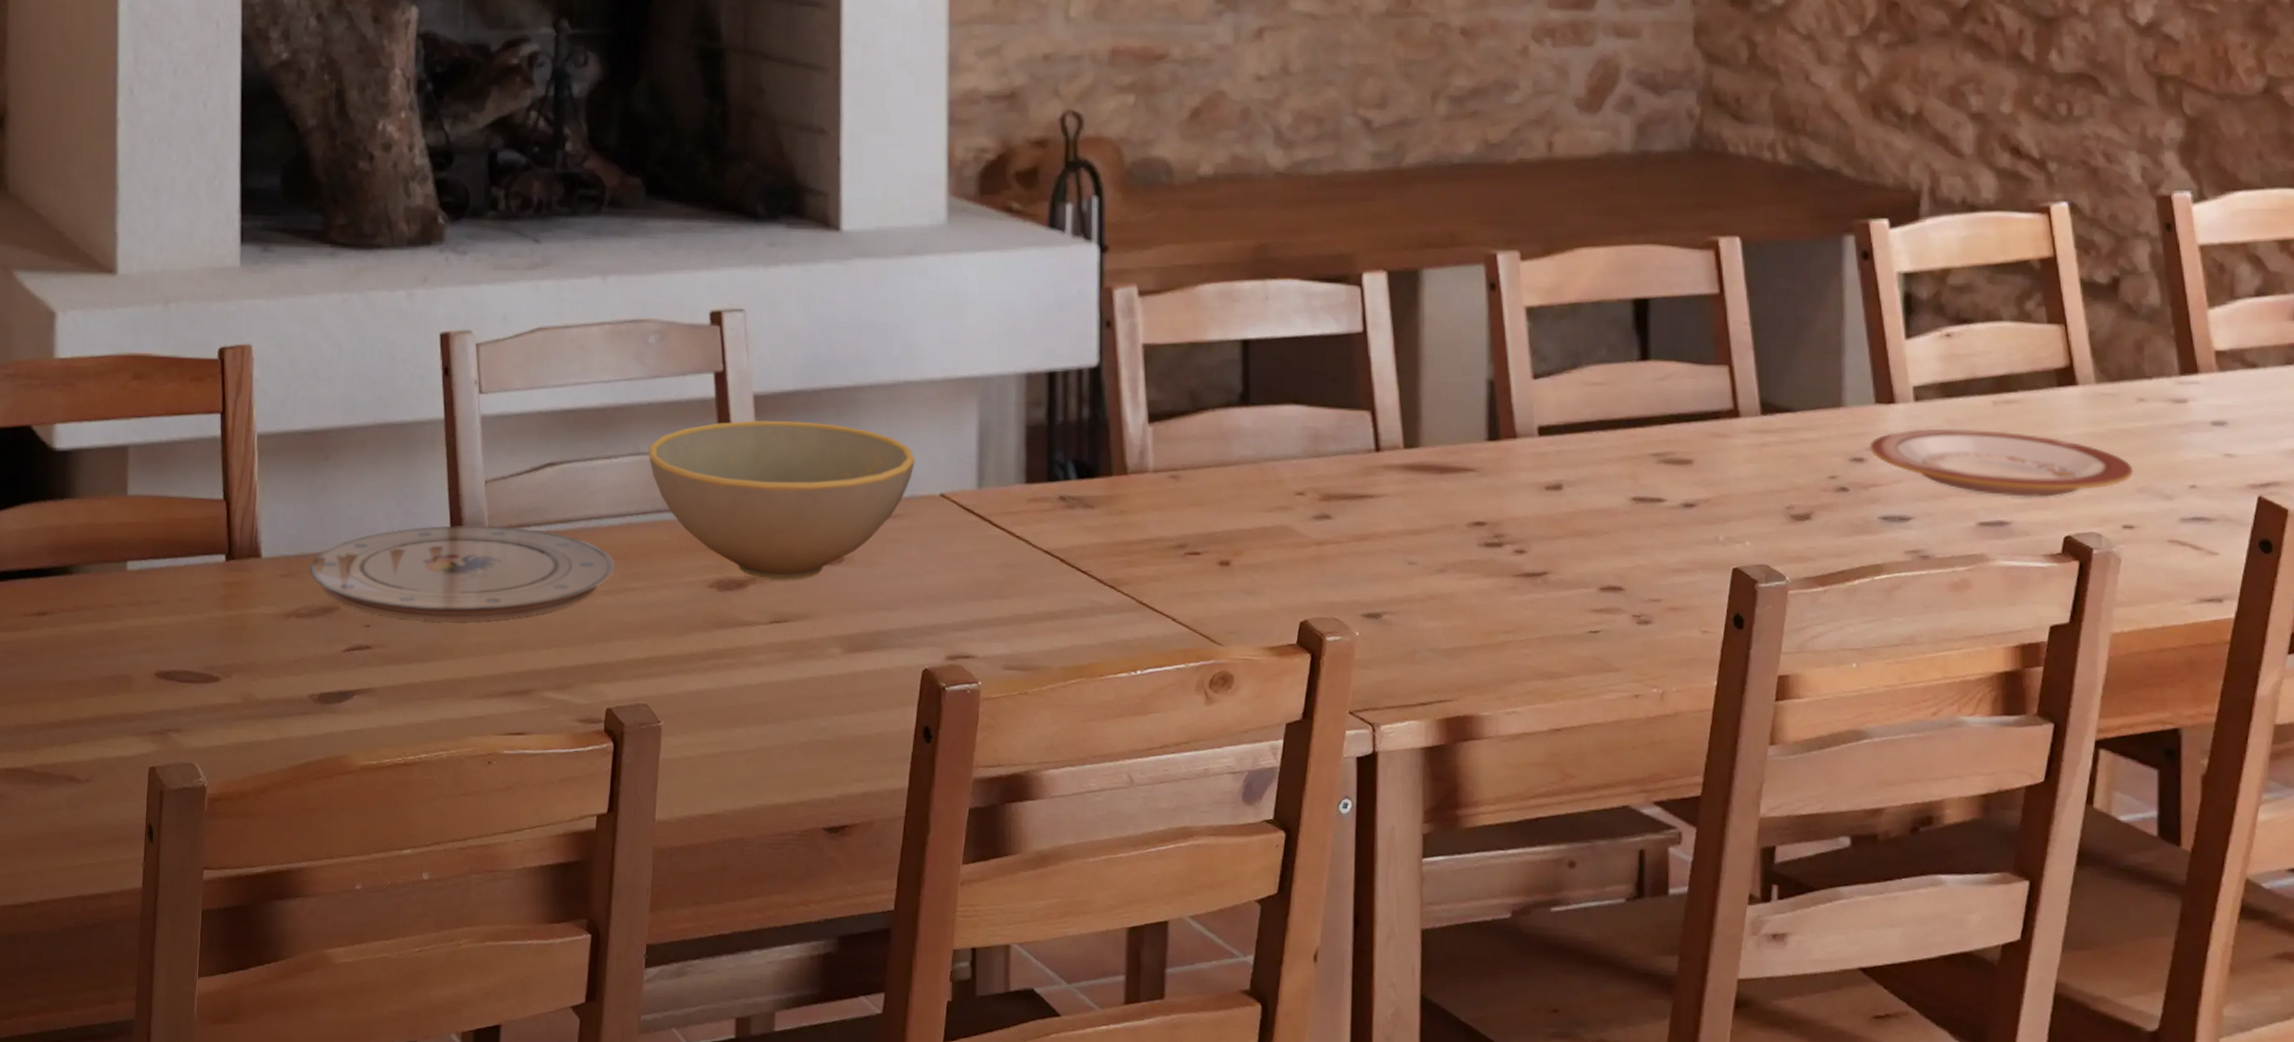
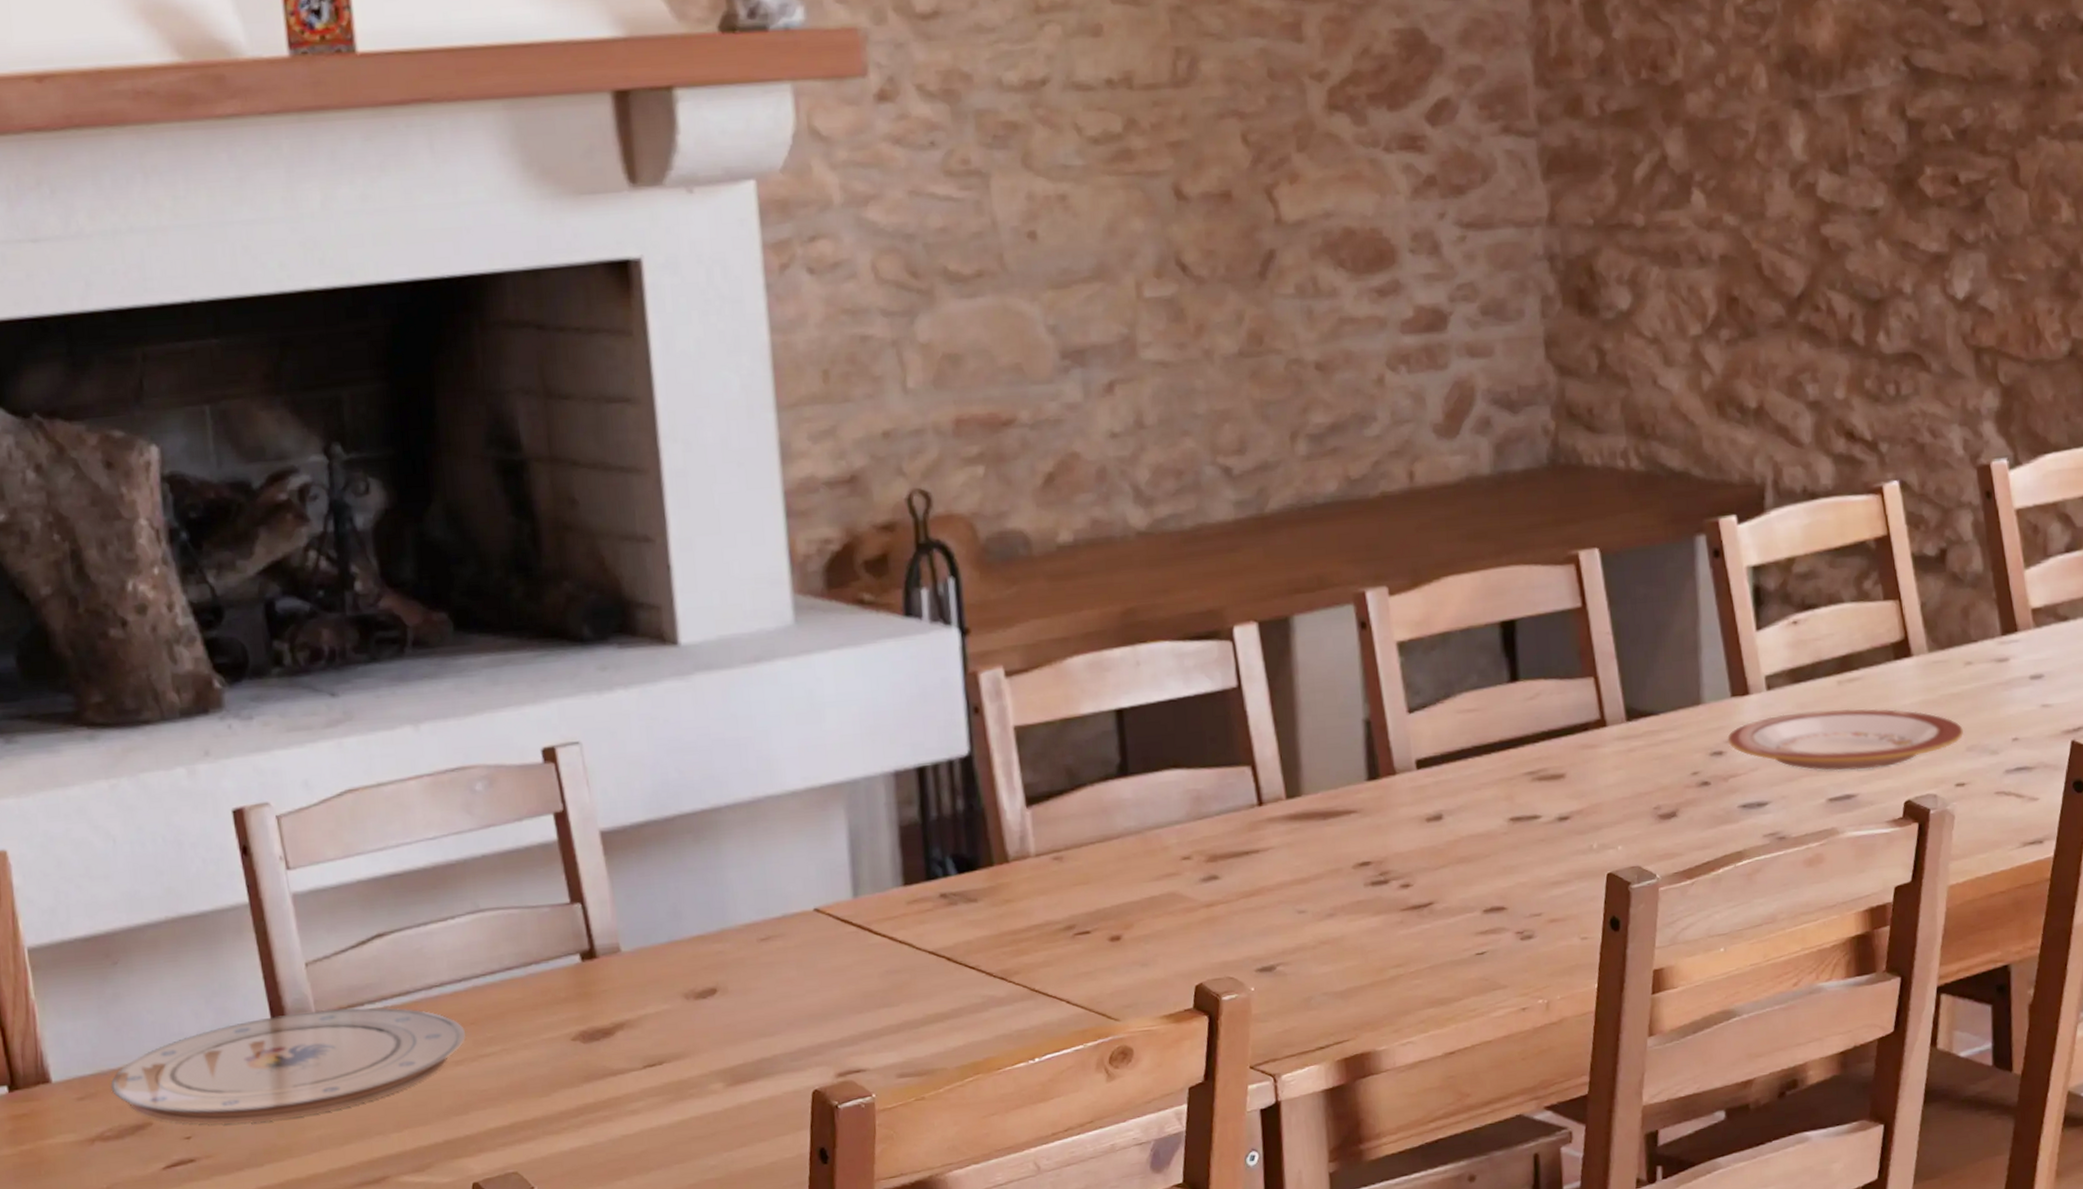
bowl: present [648,420,915,580] -> none [488,851,784,1023]

